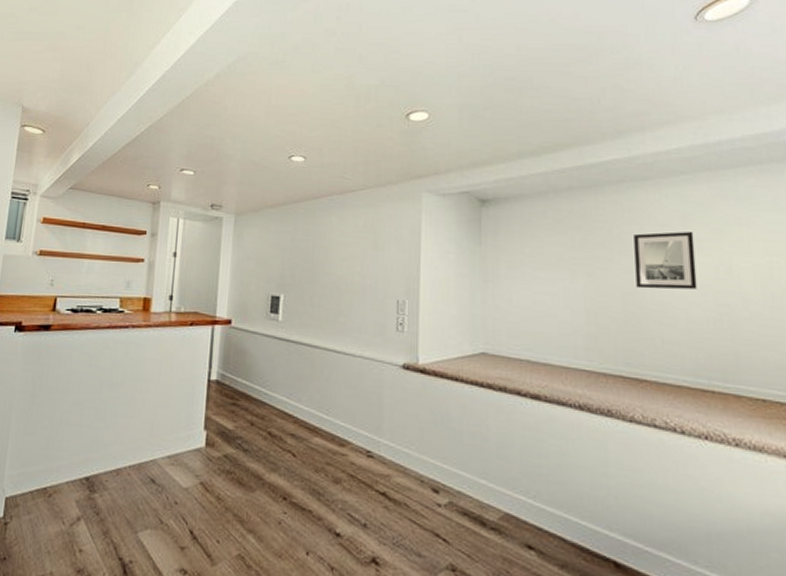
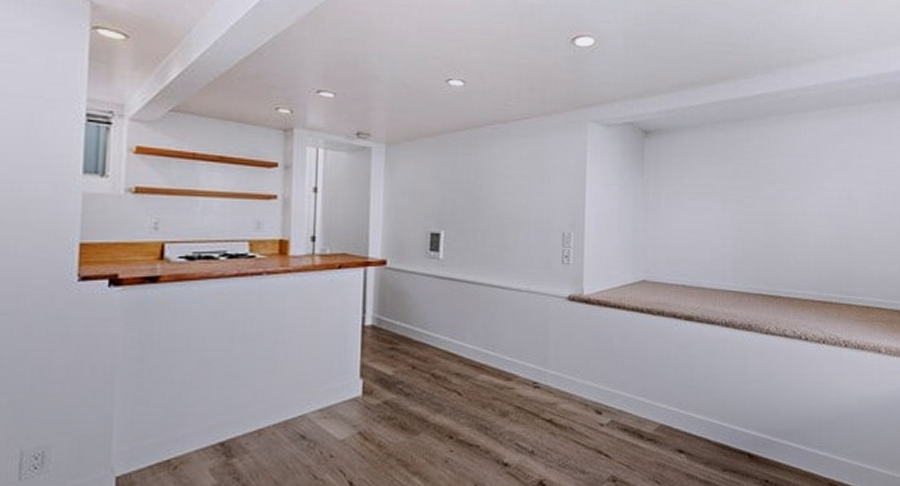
wall art: present [634,232,697,290] -> none [777,162,825,215]

